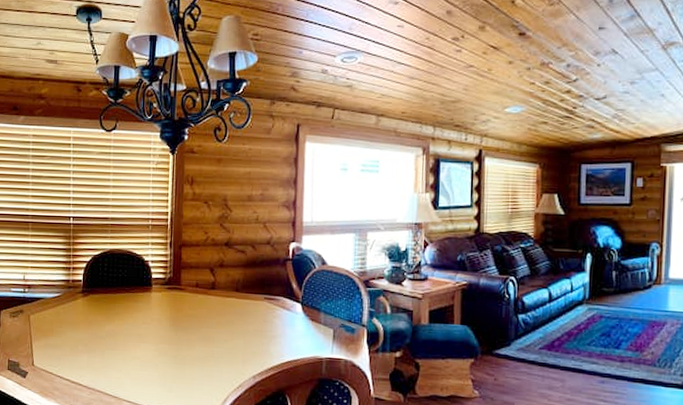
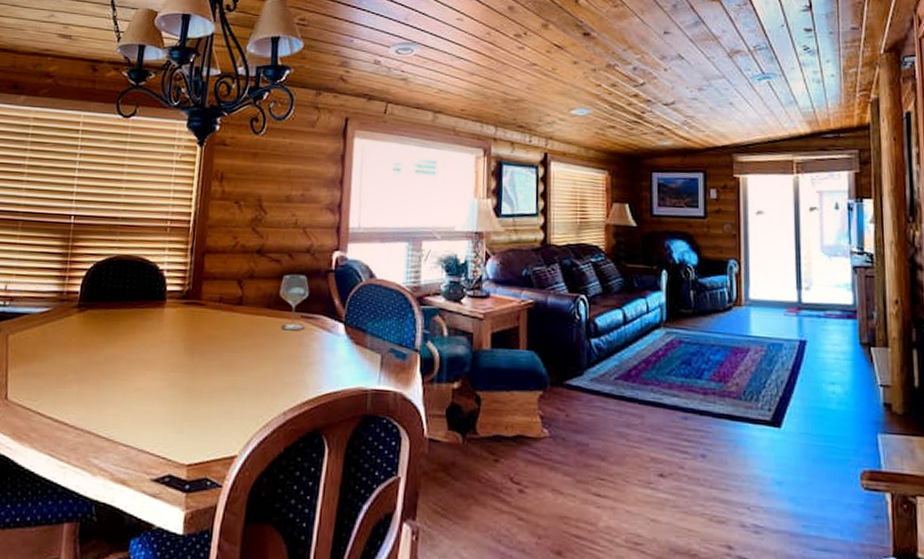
wine glass: none [246,263,271,310] -> present [280,274,310,331]

